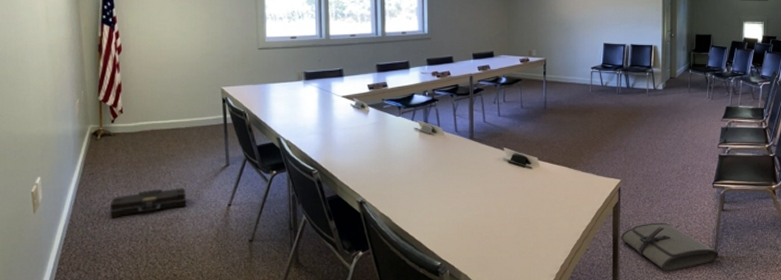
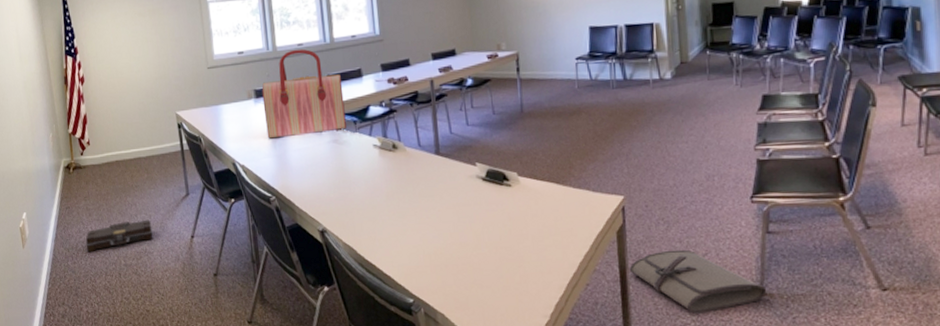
handbag: none [312,39,391,118] -> present [262,49,347,139]

